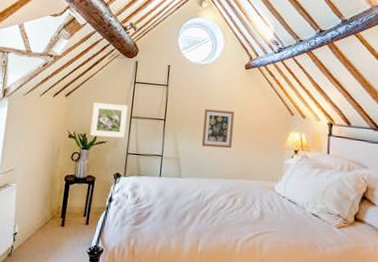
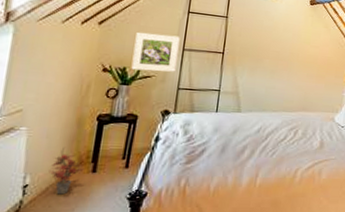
potted plant: none [31,202,56,244] -> present [49,147,84,195]
wall art: present [201,109,234,149] -> none [263,42,298,83]

